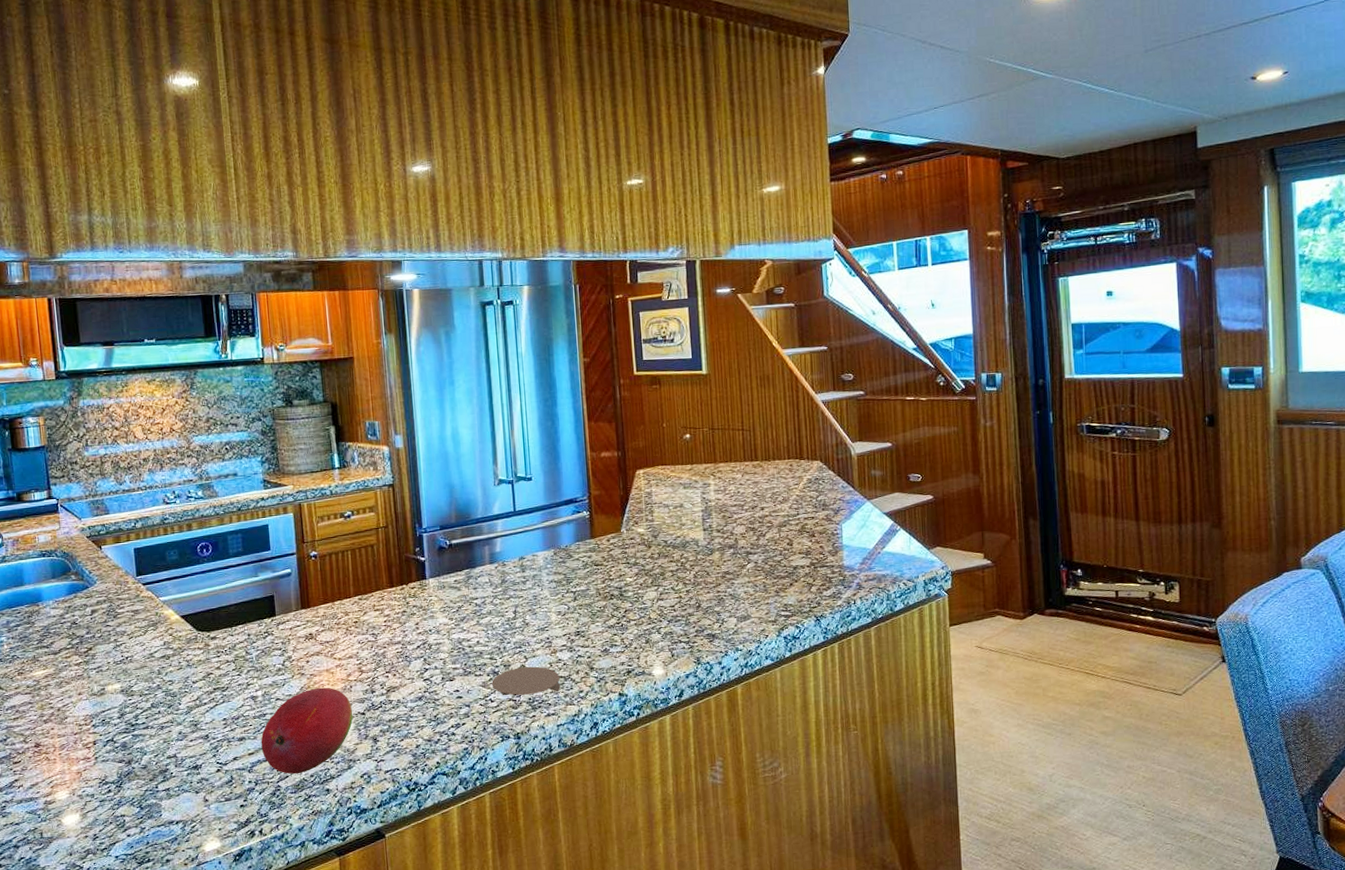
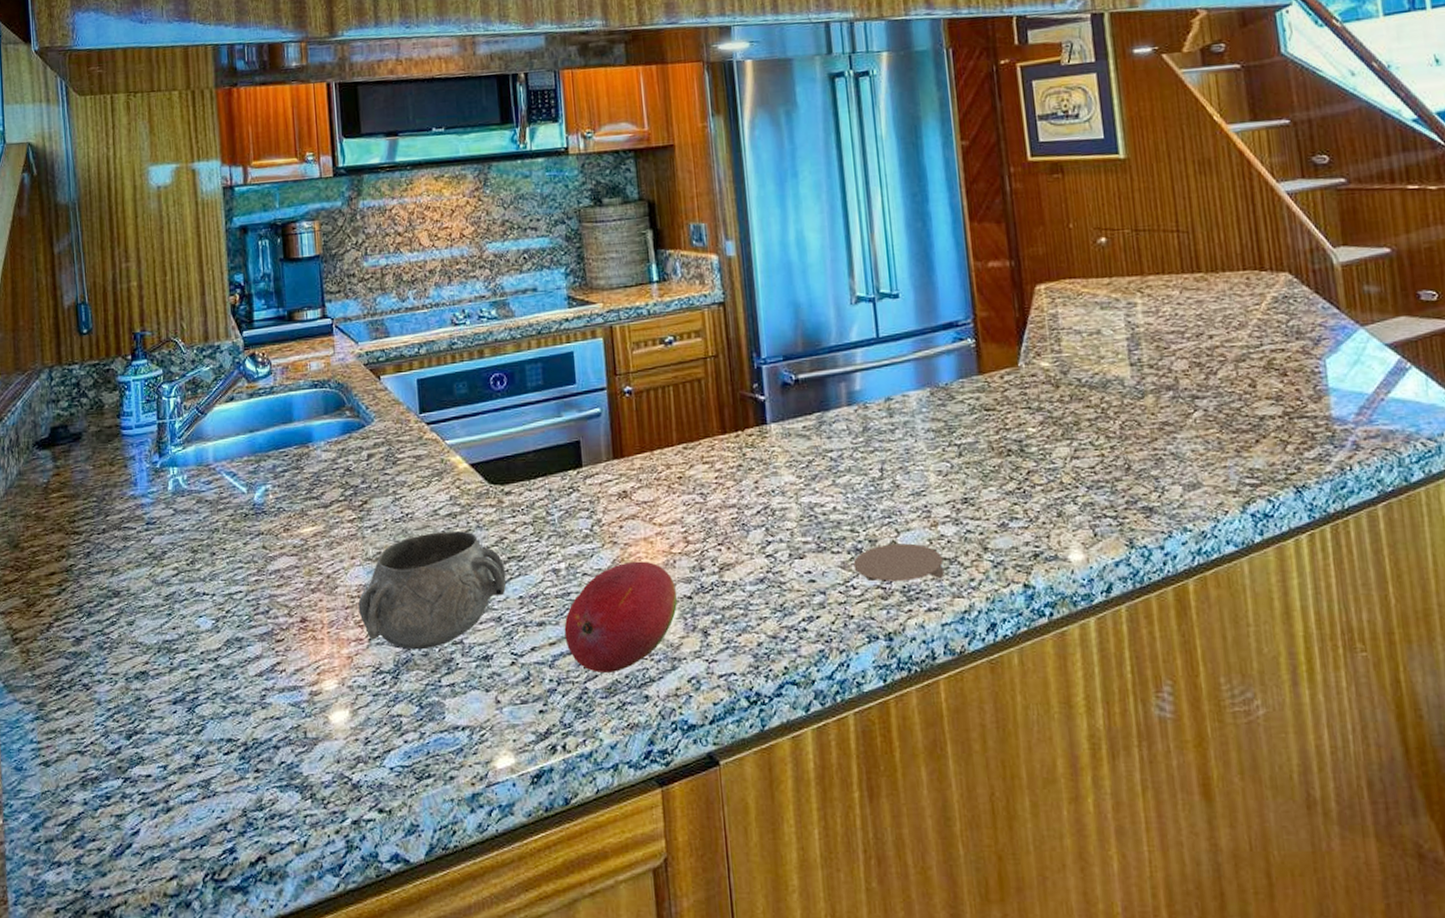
decorative bowl: none [85,669,213,764] -> present [358,531,507,650]

